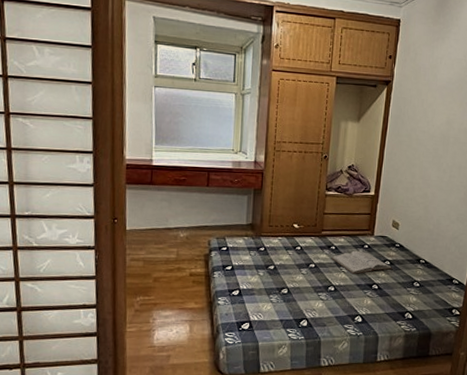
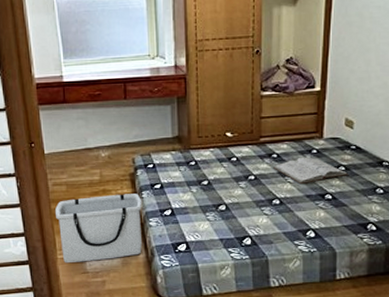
storage bin: none [129,273,213,337] -> present [54,193,143,264]

